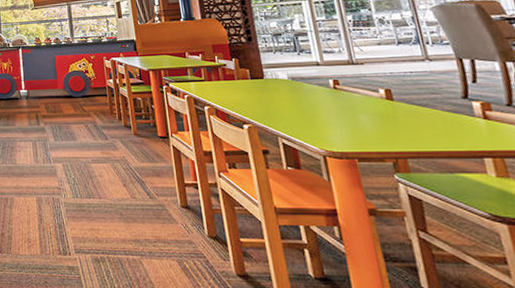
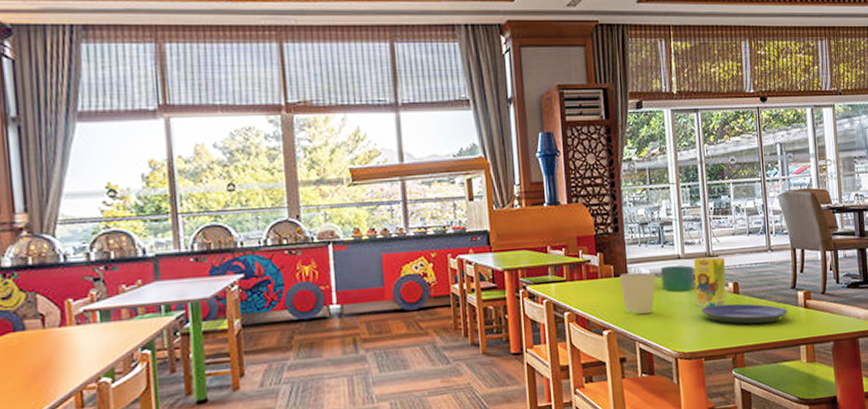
dixie cup: none [256,76,295,114] -> present [619,272,656,315]
cup: none [298,71,339,96] -> present [660,265,696,293]
juice box: none [335,64,379,112] -> present [694,256,727,308]
plate: none [348,109,461,131] -> present [701,303,788,324]

